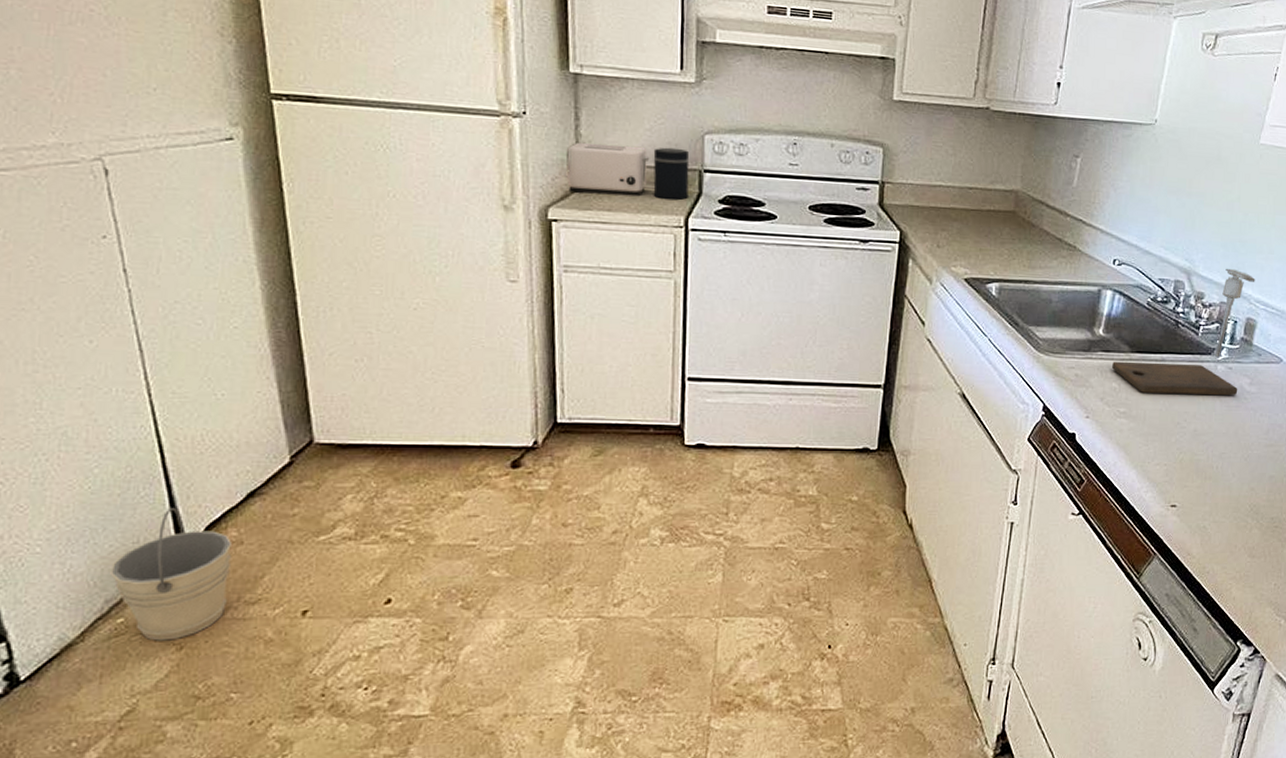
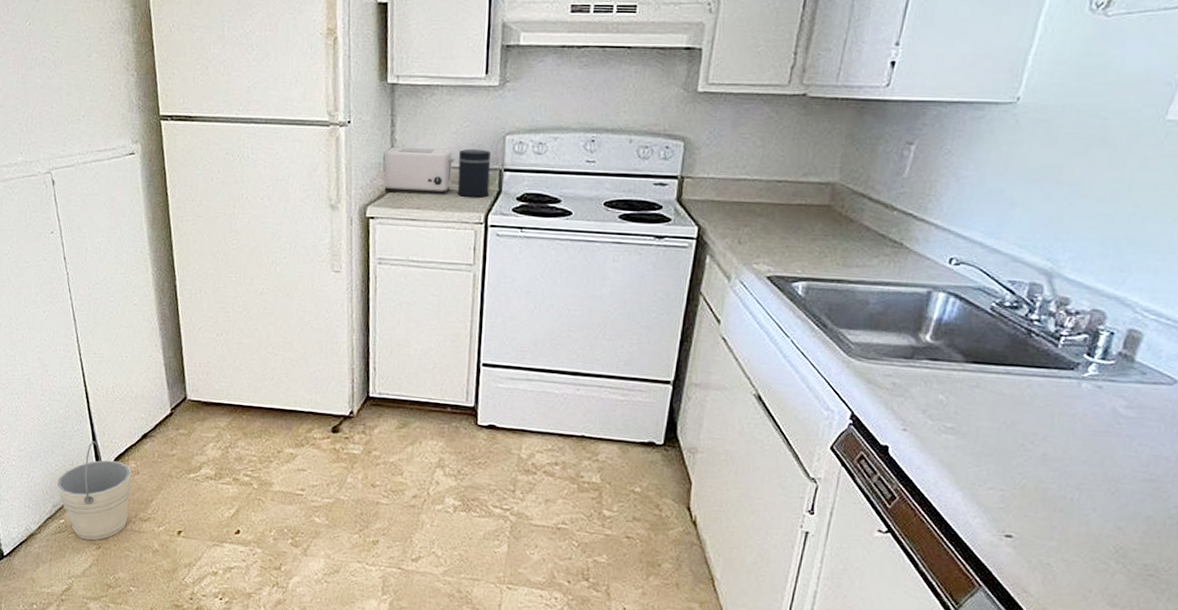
cutting board: present [1112,361,1238,395] -> none [939,371,1109,419]
soap dispenser: present [1215,268,1255,358] -> none [1080,270,1145,374]

